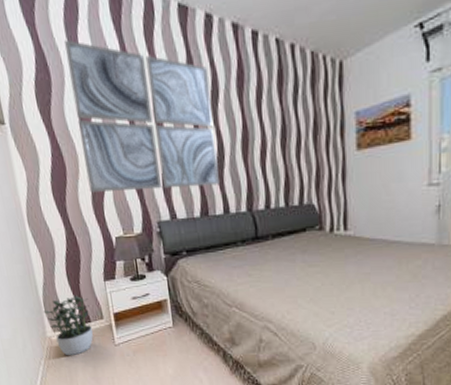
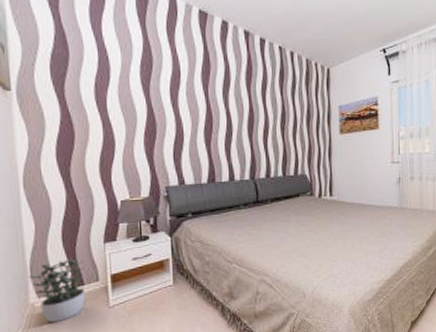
wall art: present [63,39,219,192] -> none [86,24,227,158]

